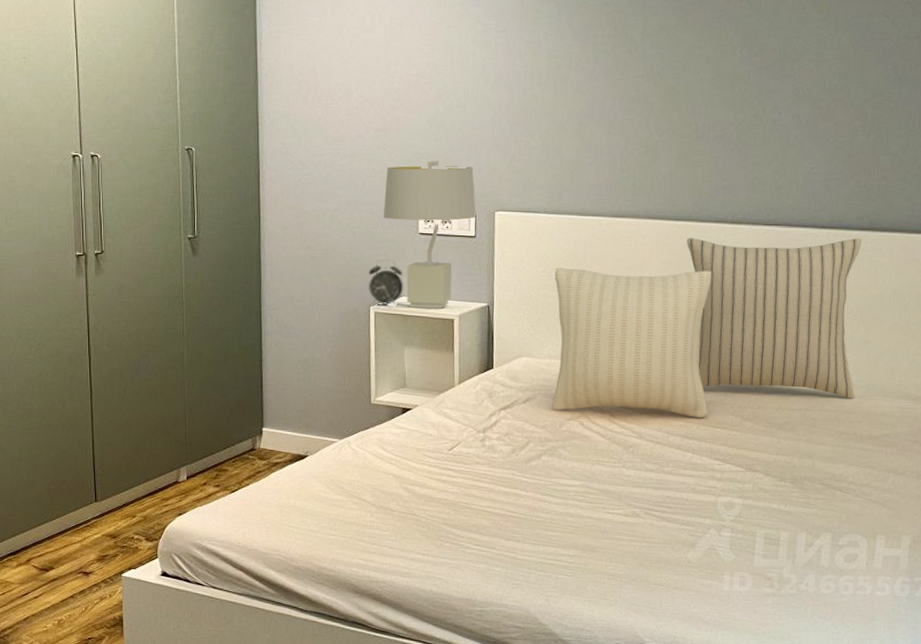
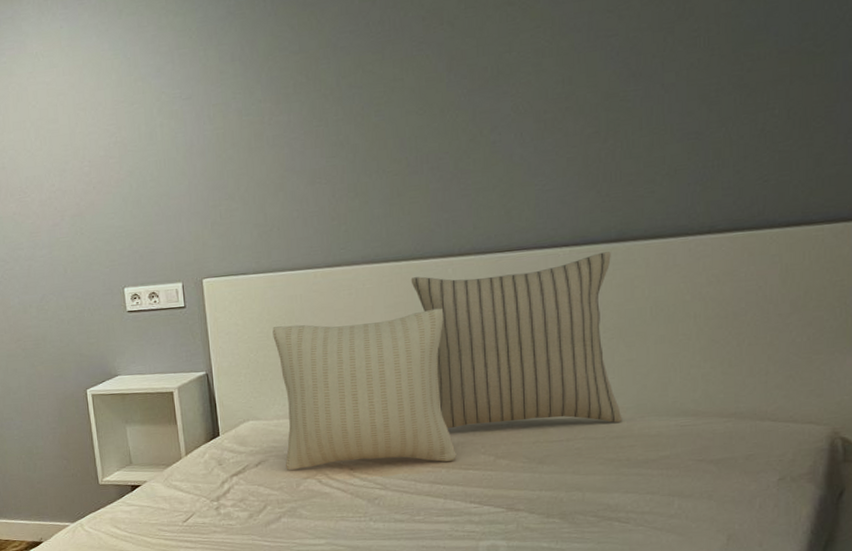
alarm clock: present [368,259,404,305] -> none [81,341,119,387]
table lamp: present [384,160,477,309] -> none [87,236,184,386]

